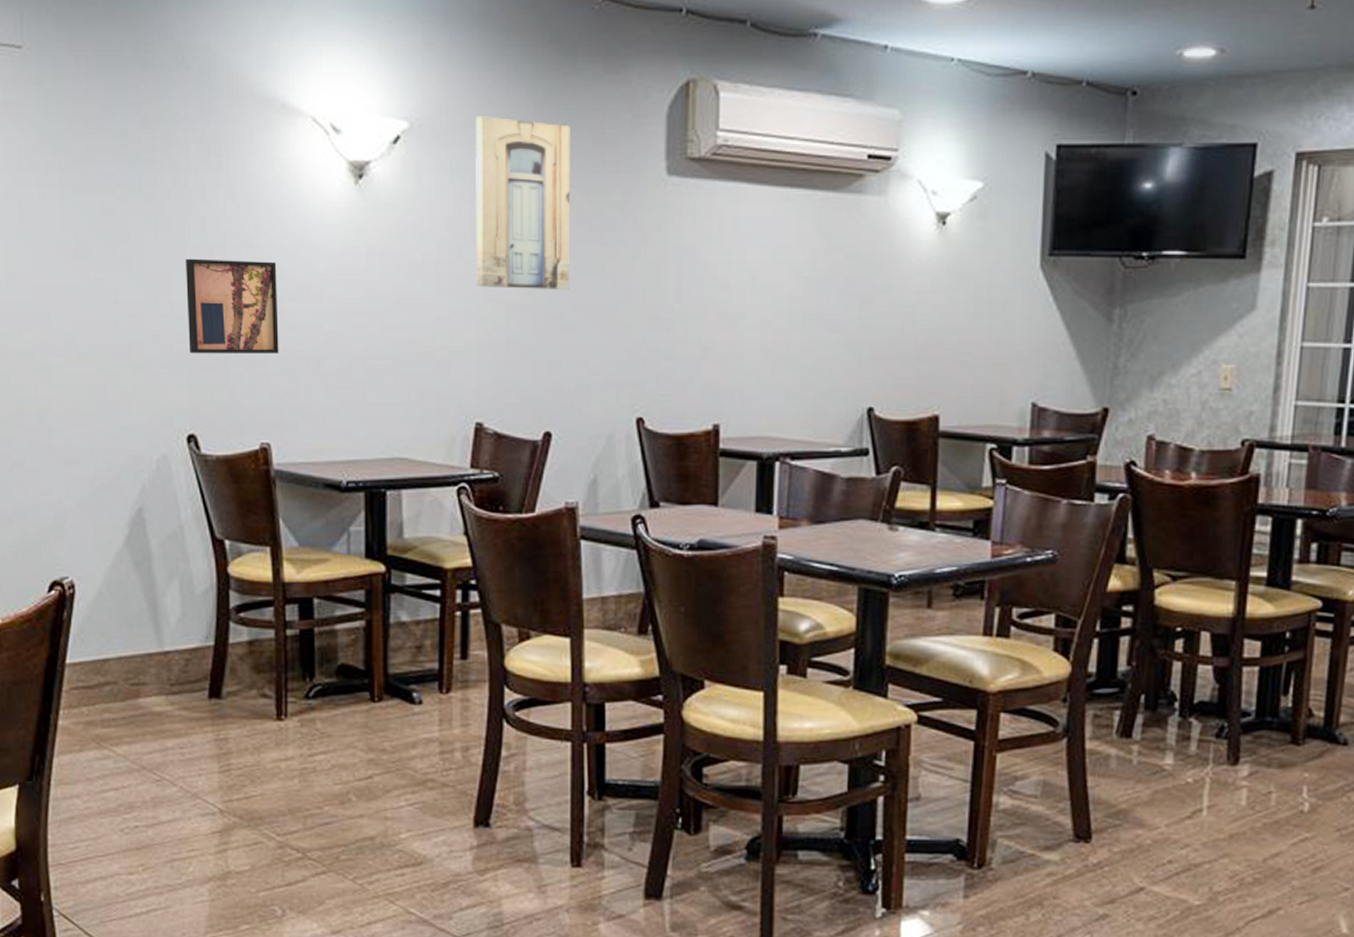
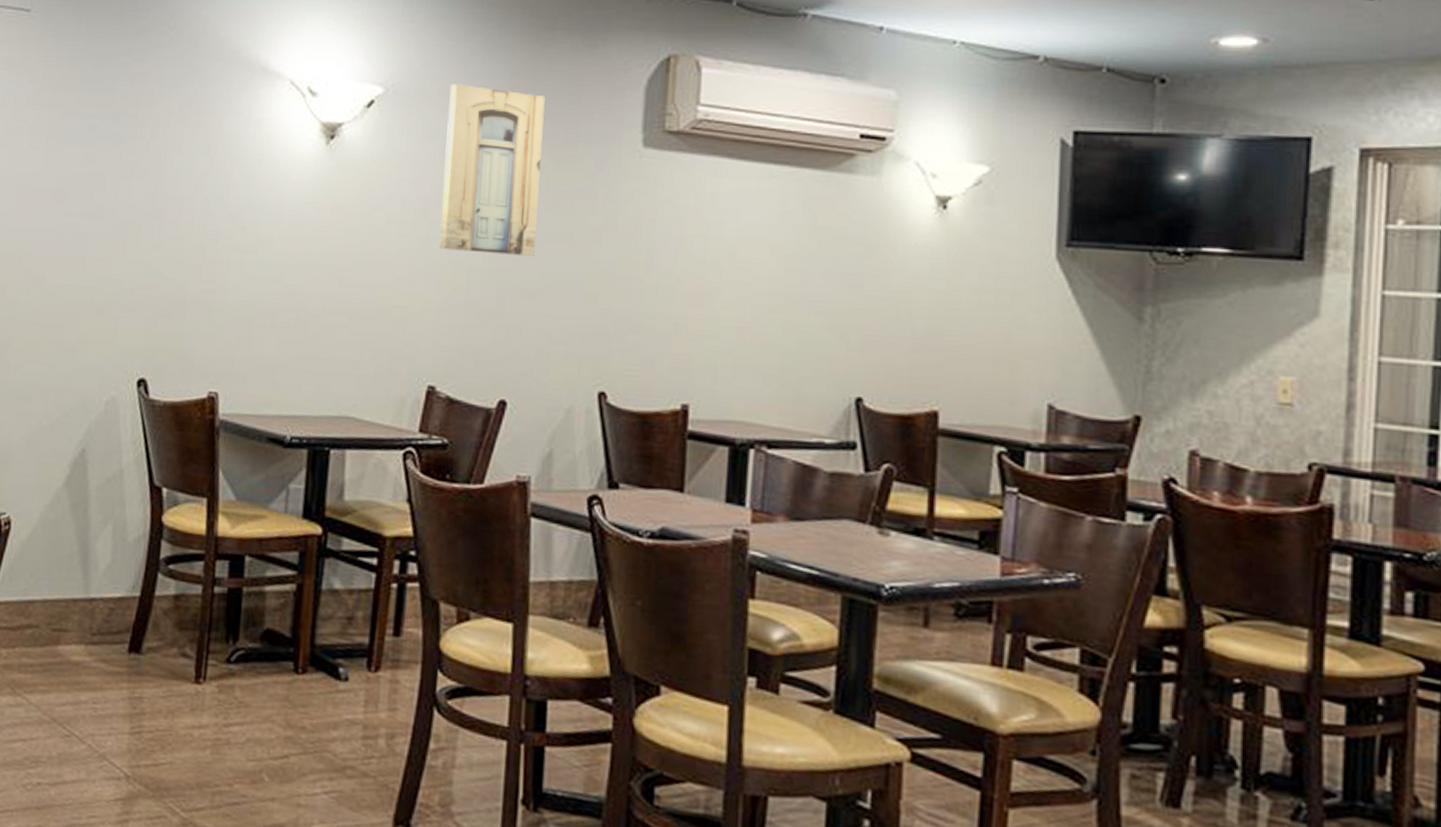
wall art: present [186,258,279,354] -> none [149,208,243,304]

